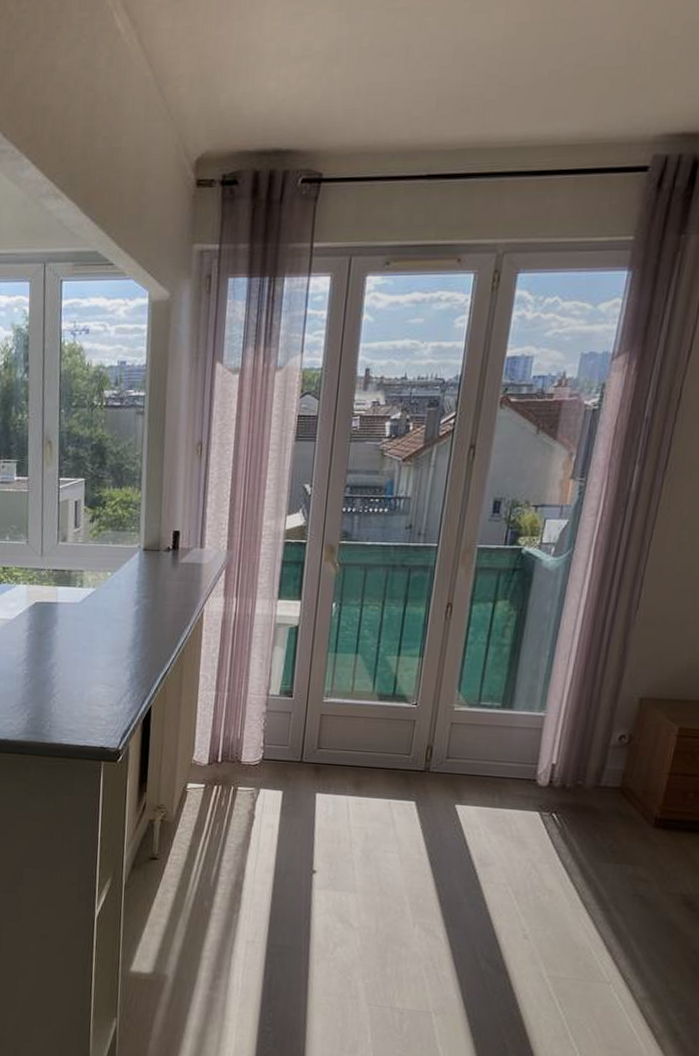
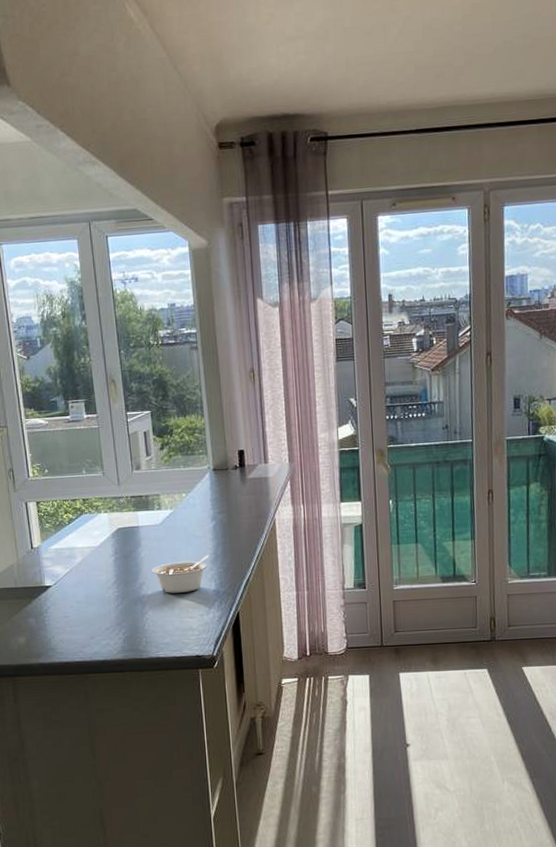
legume: none [65,641,128,679] -> present [152,555,210,593]

